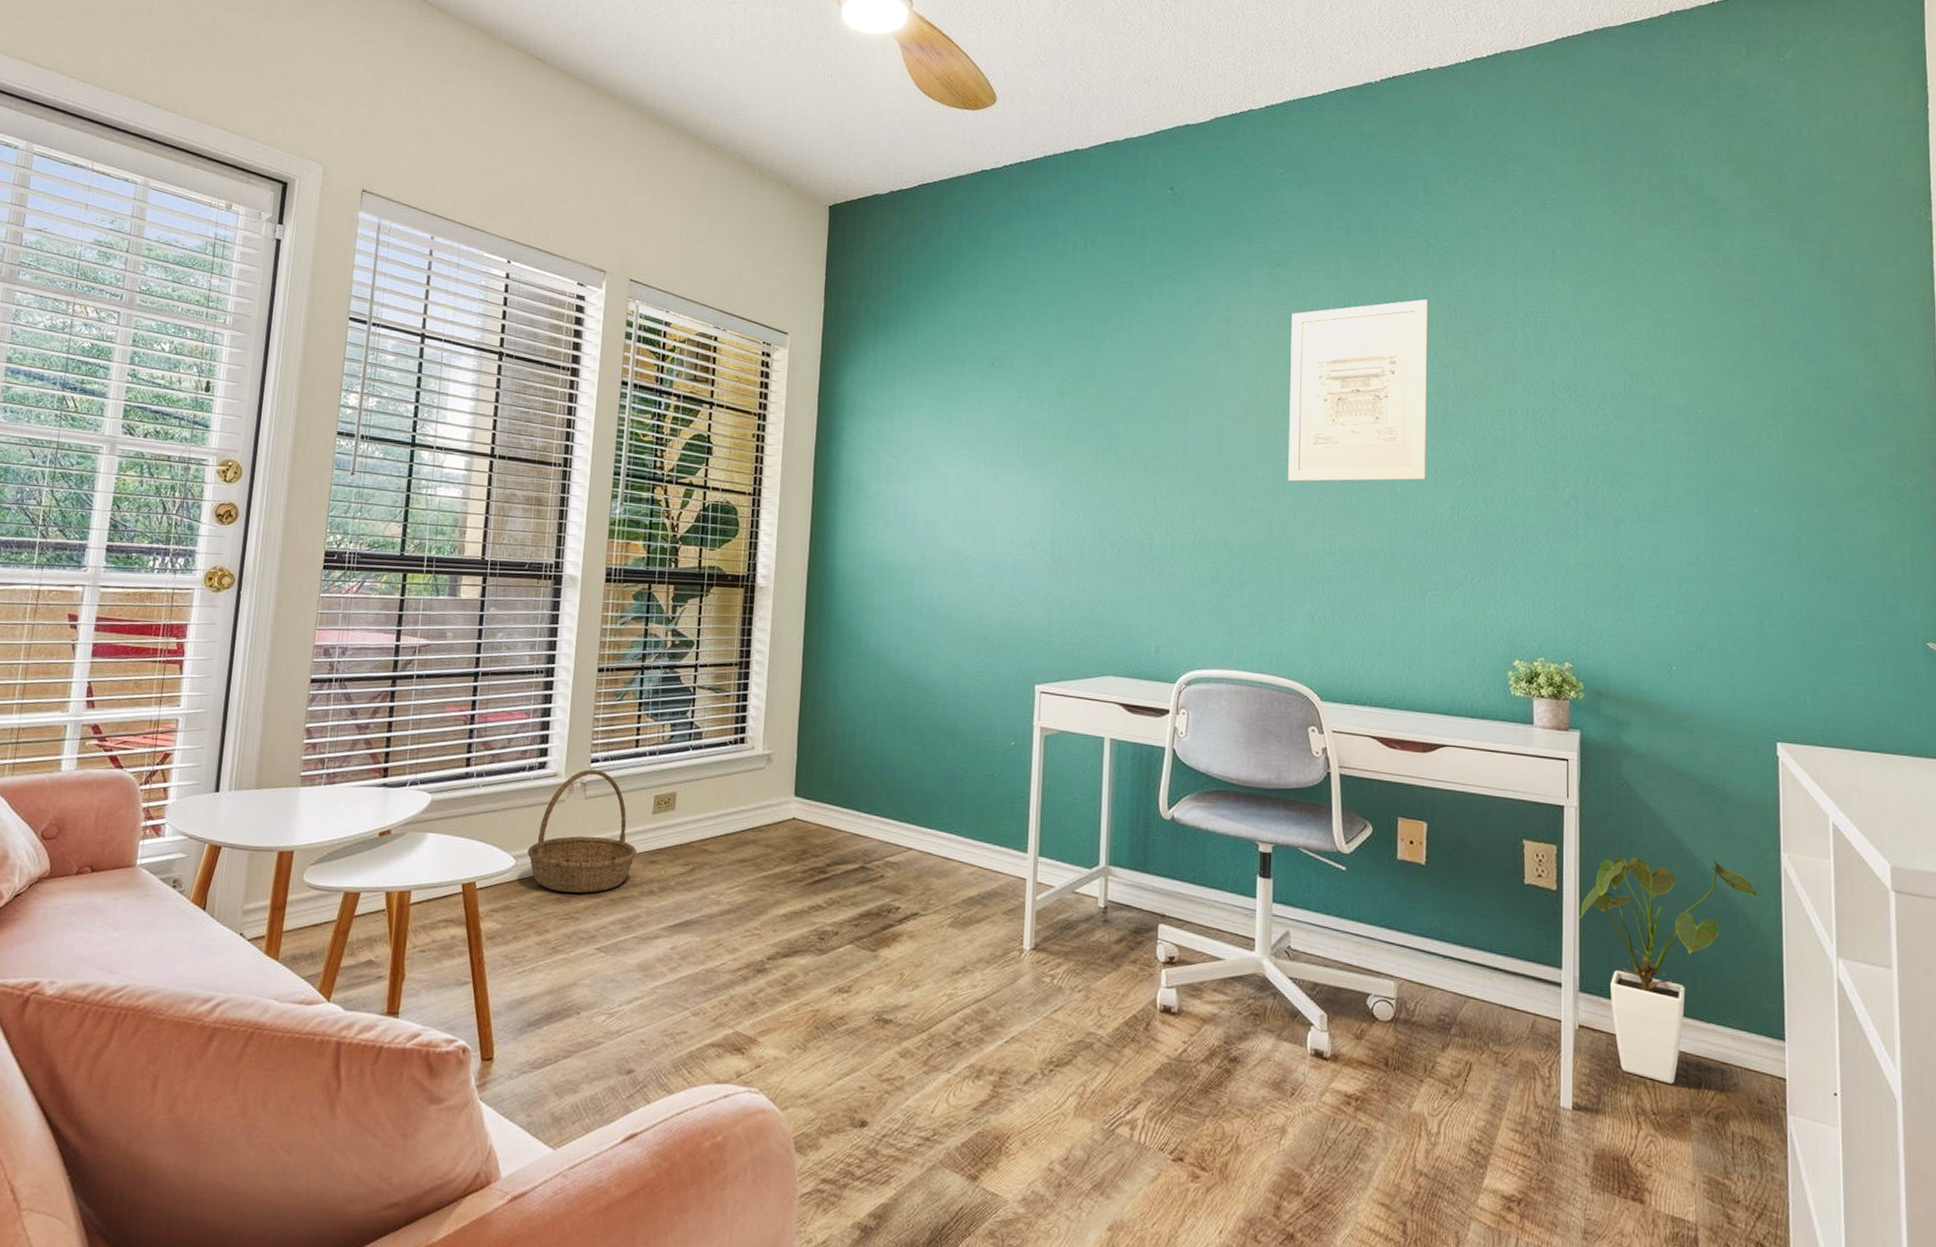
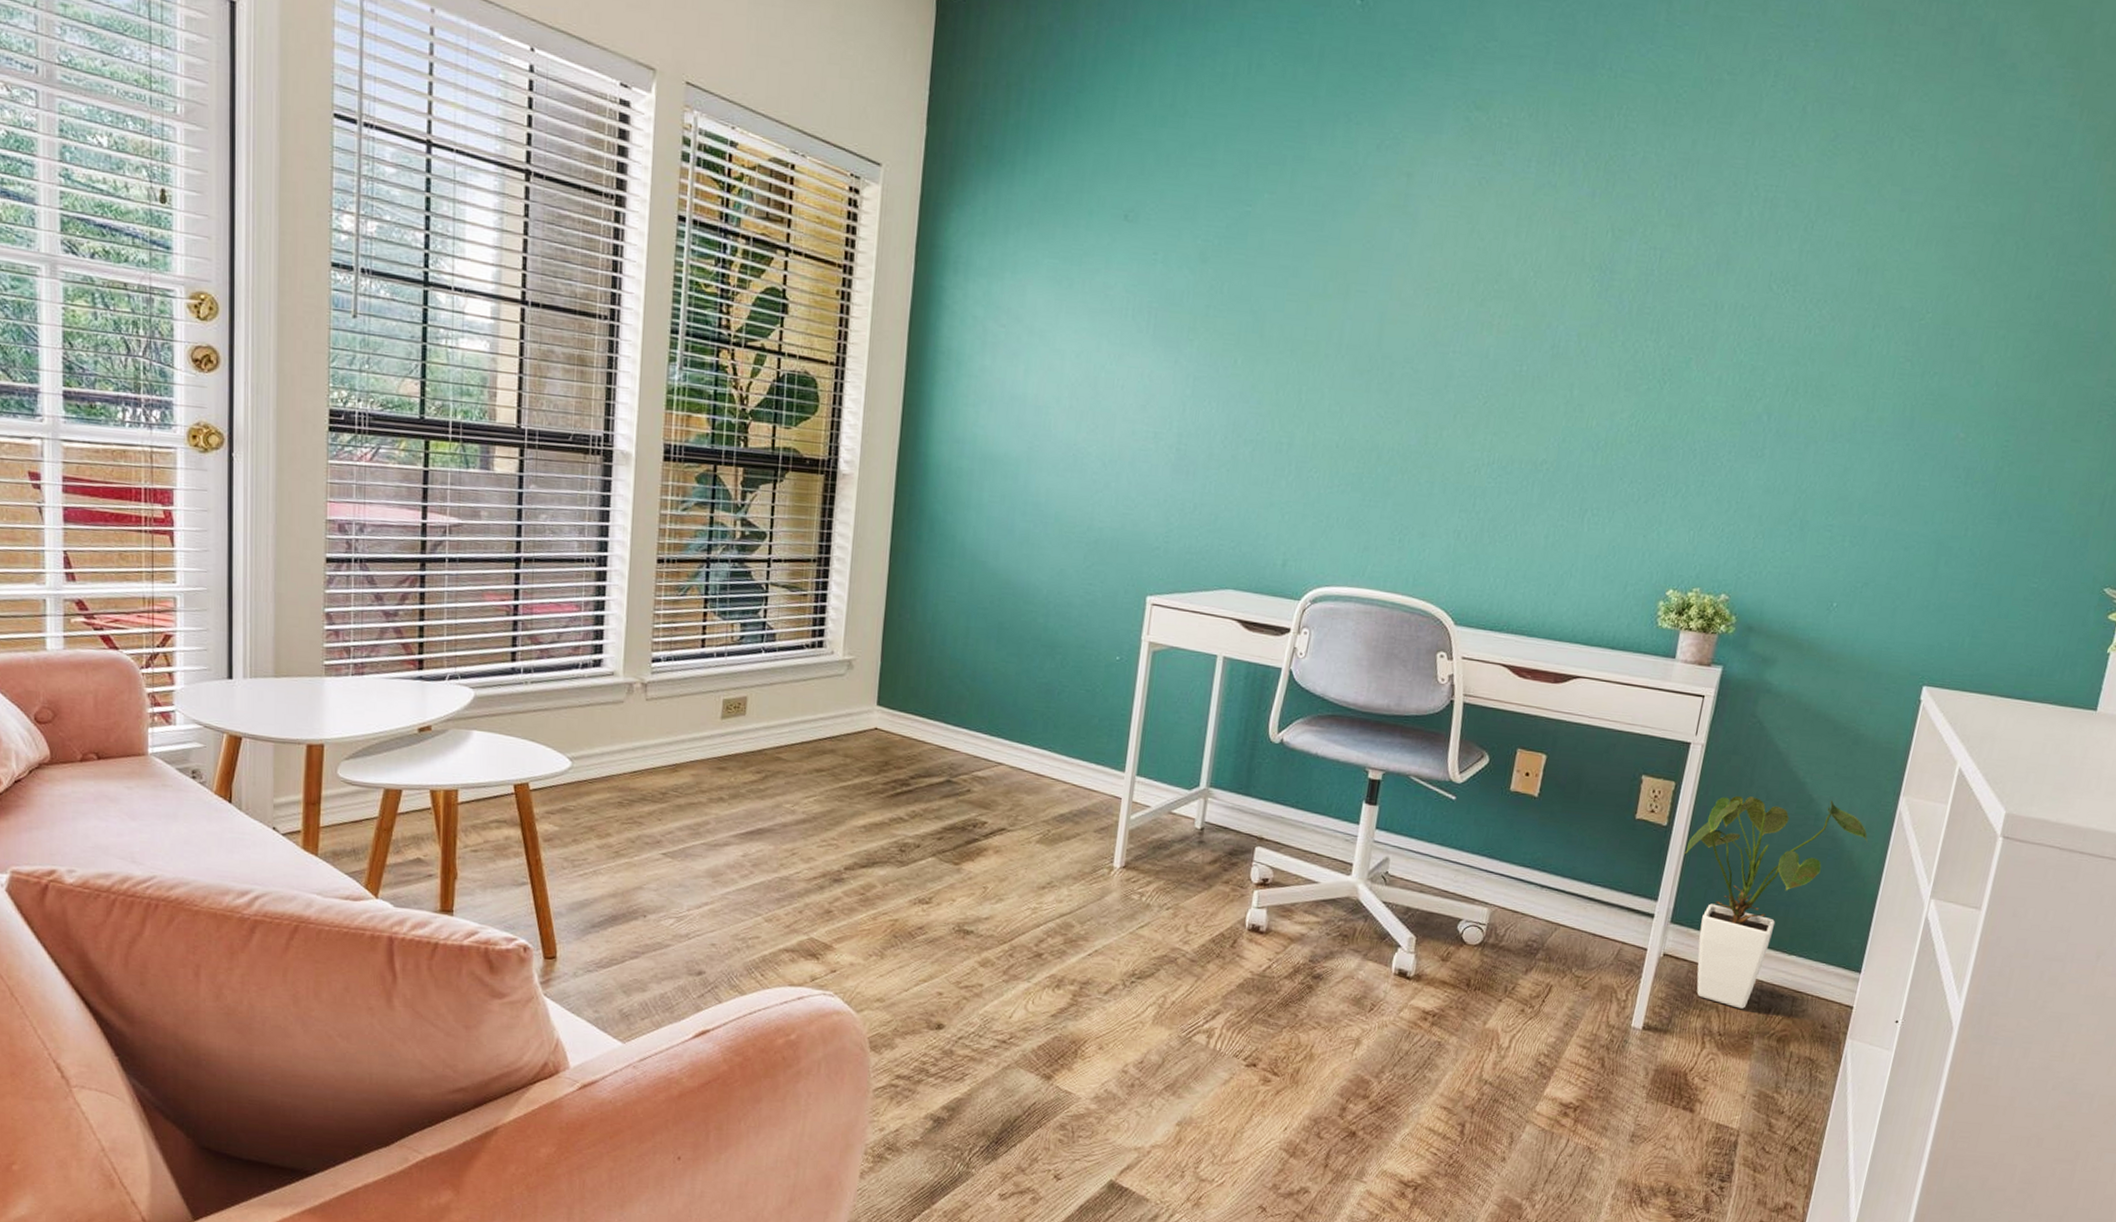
basket: present [527,769,637,893] -> none [584,669,705,798]
wall art: present [1288,299,1428,482] -> none [1453,162,1647,383]

